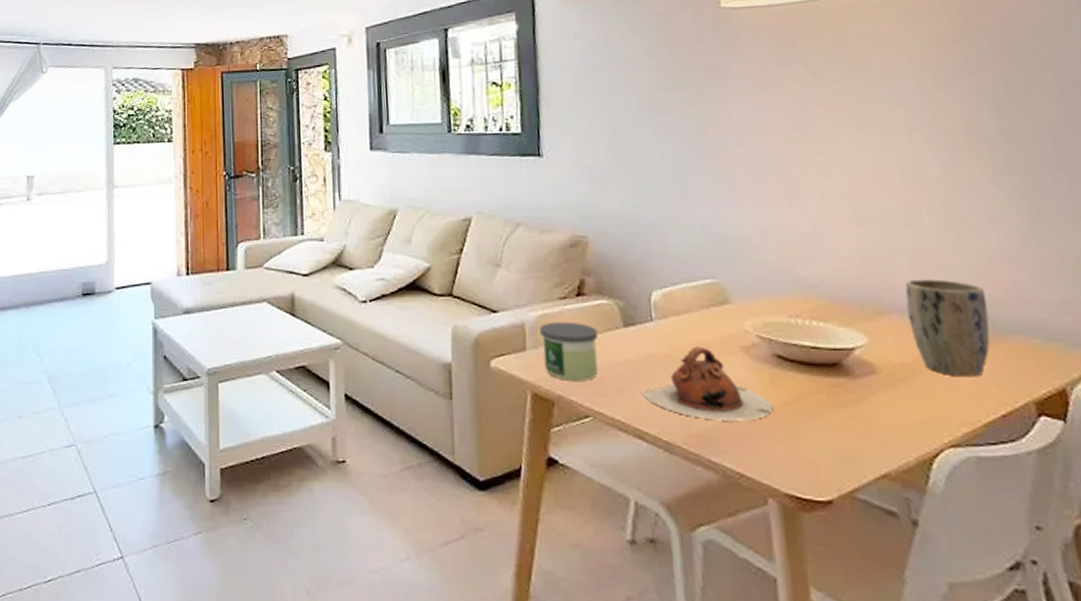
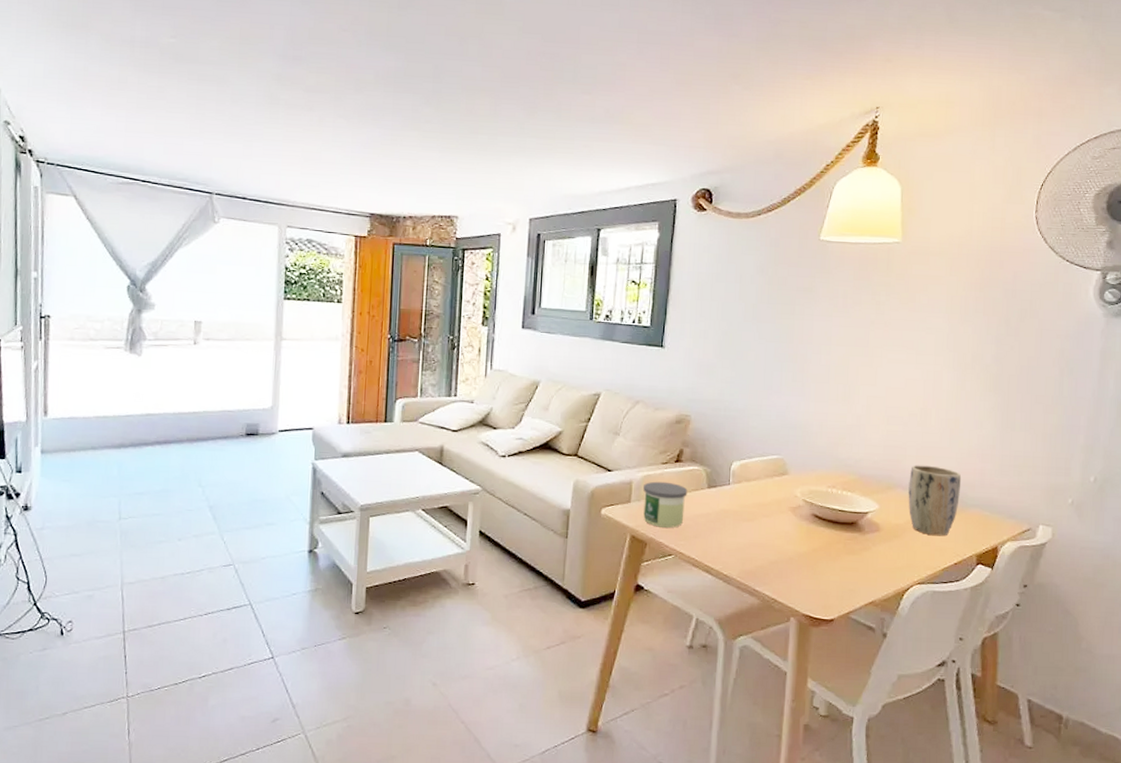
teapot: present [641,346,773,421] -> none [713,505,805,562]

